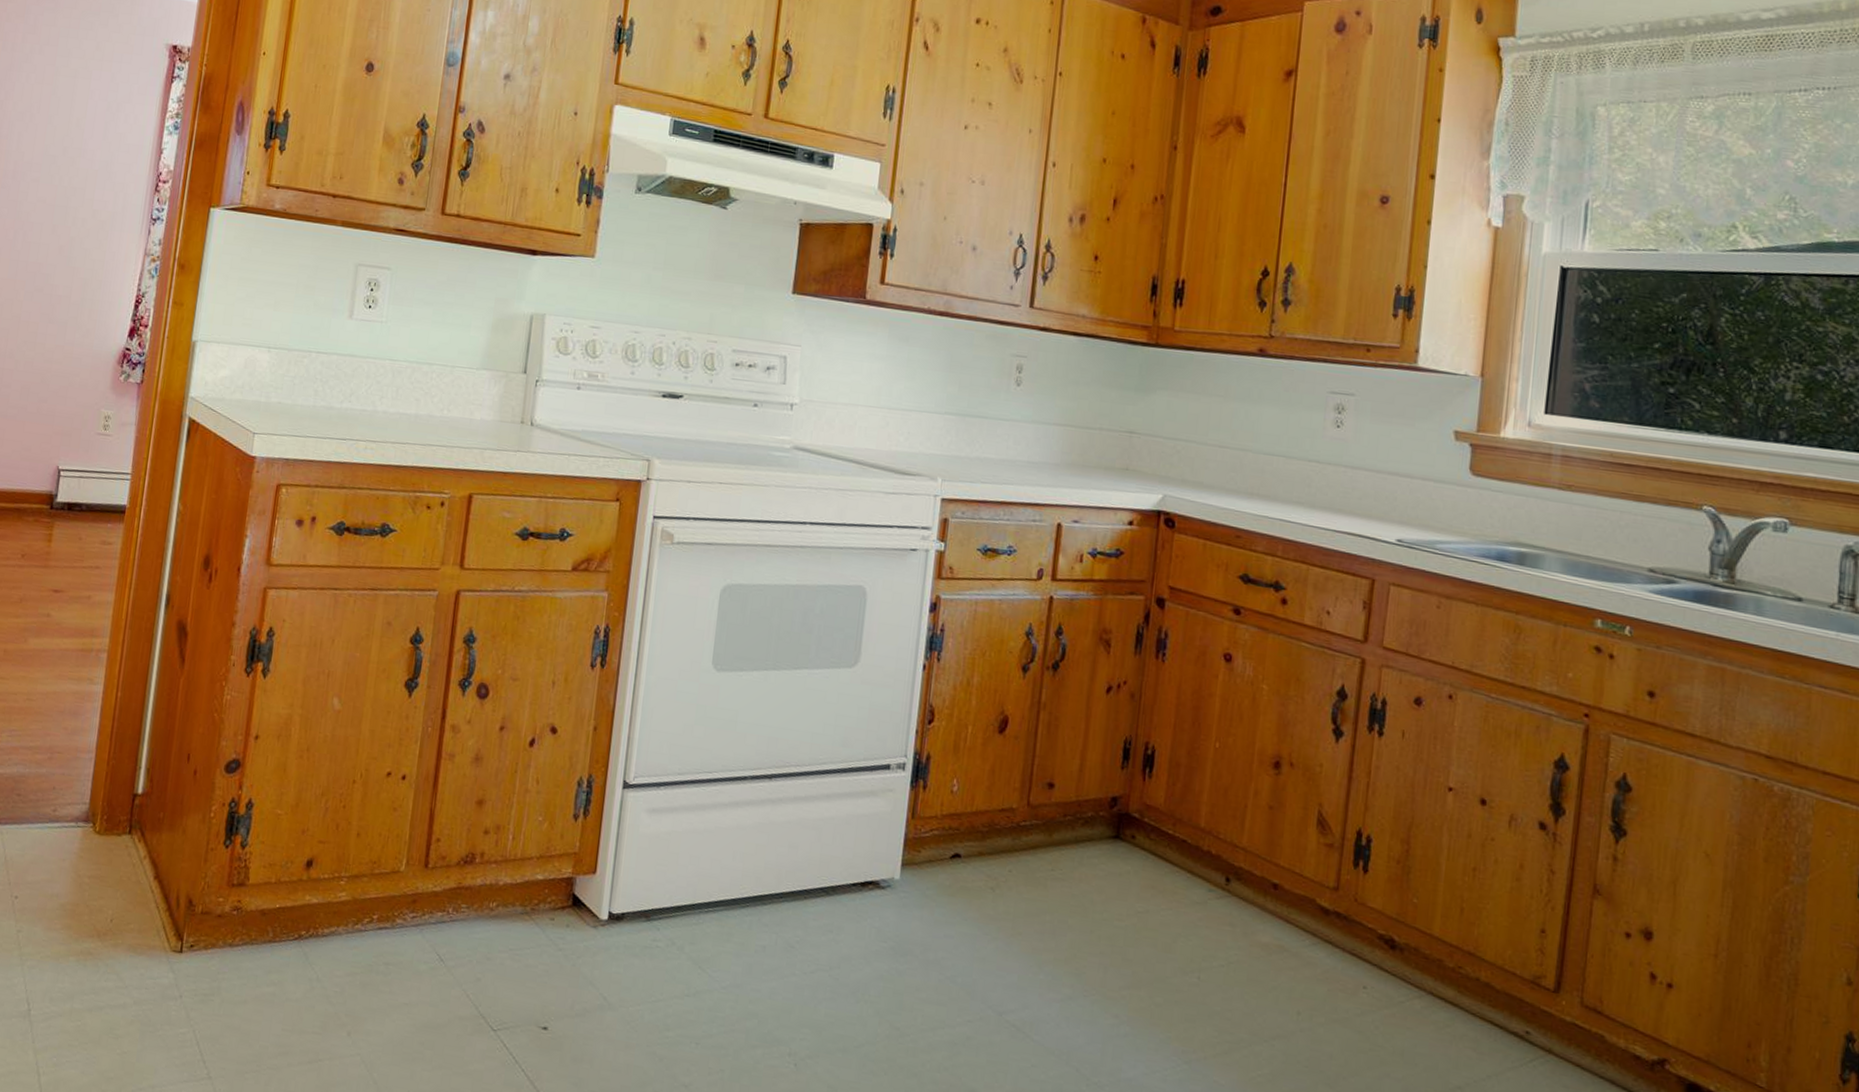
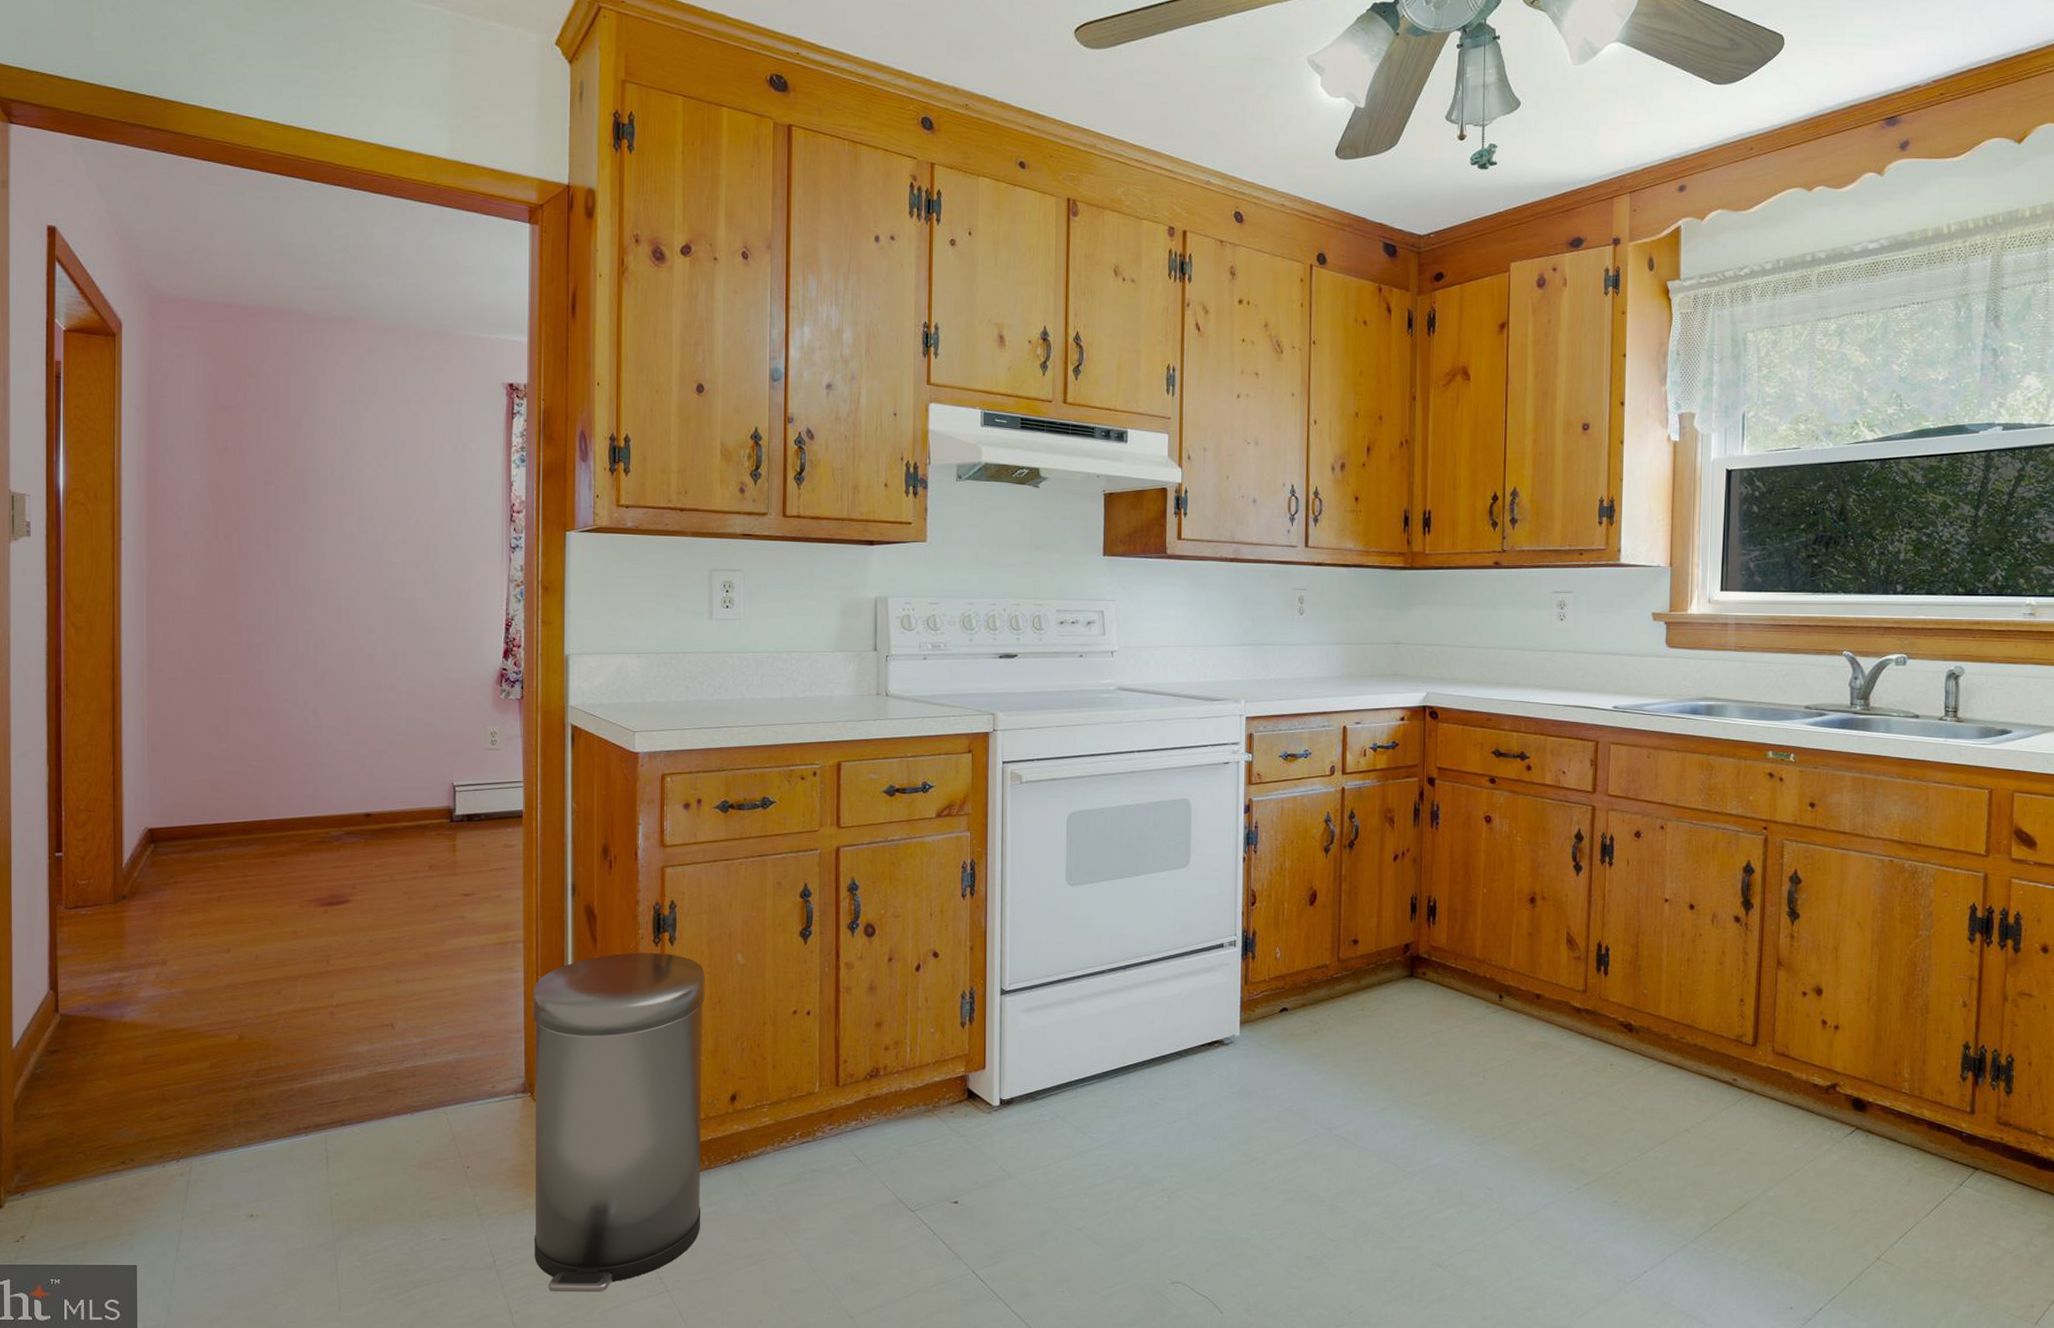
pedal bin: none [72,679,296,1067] -> present [533,953,705,1292]

